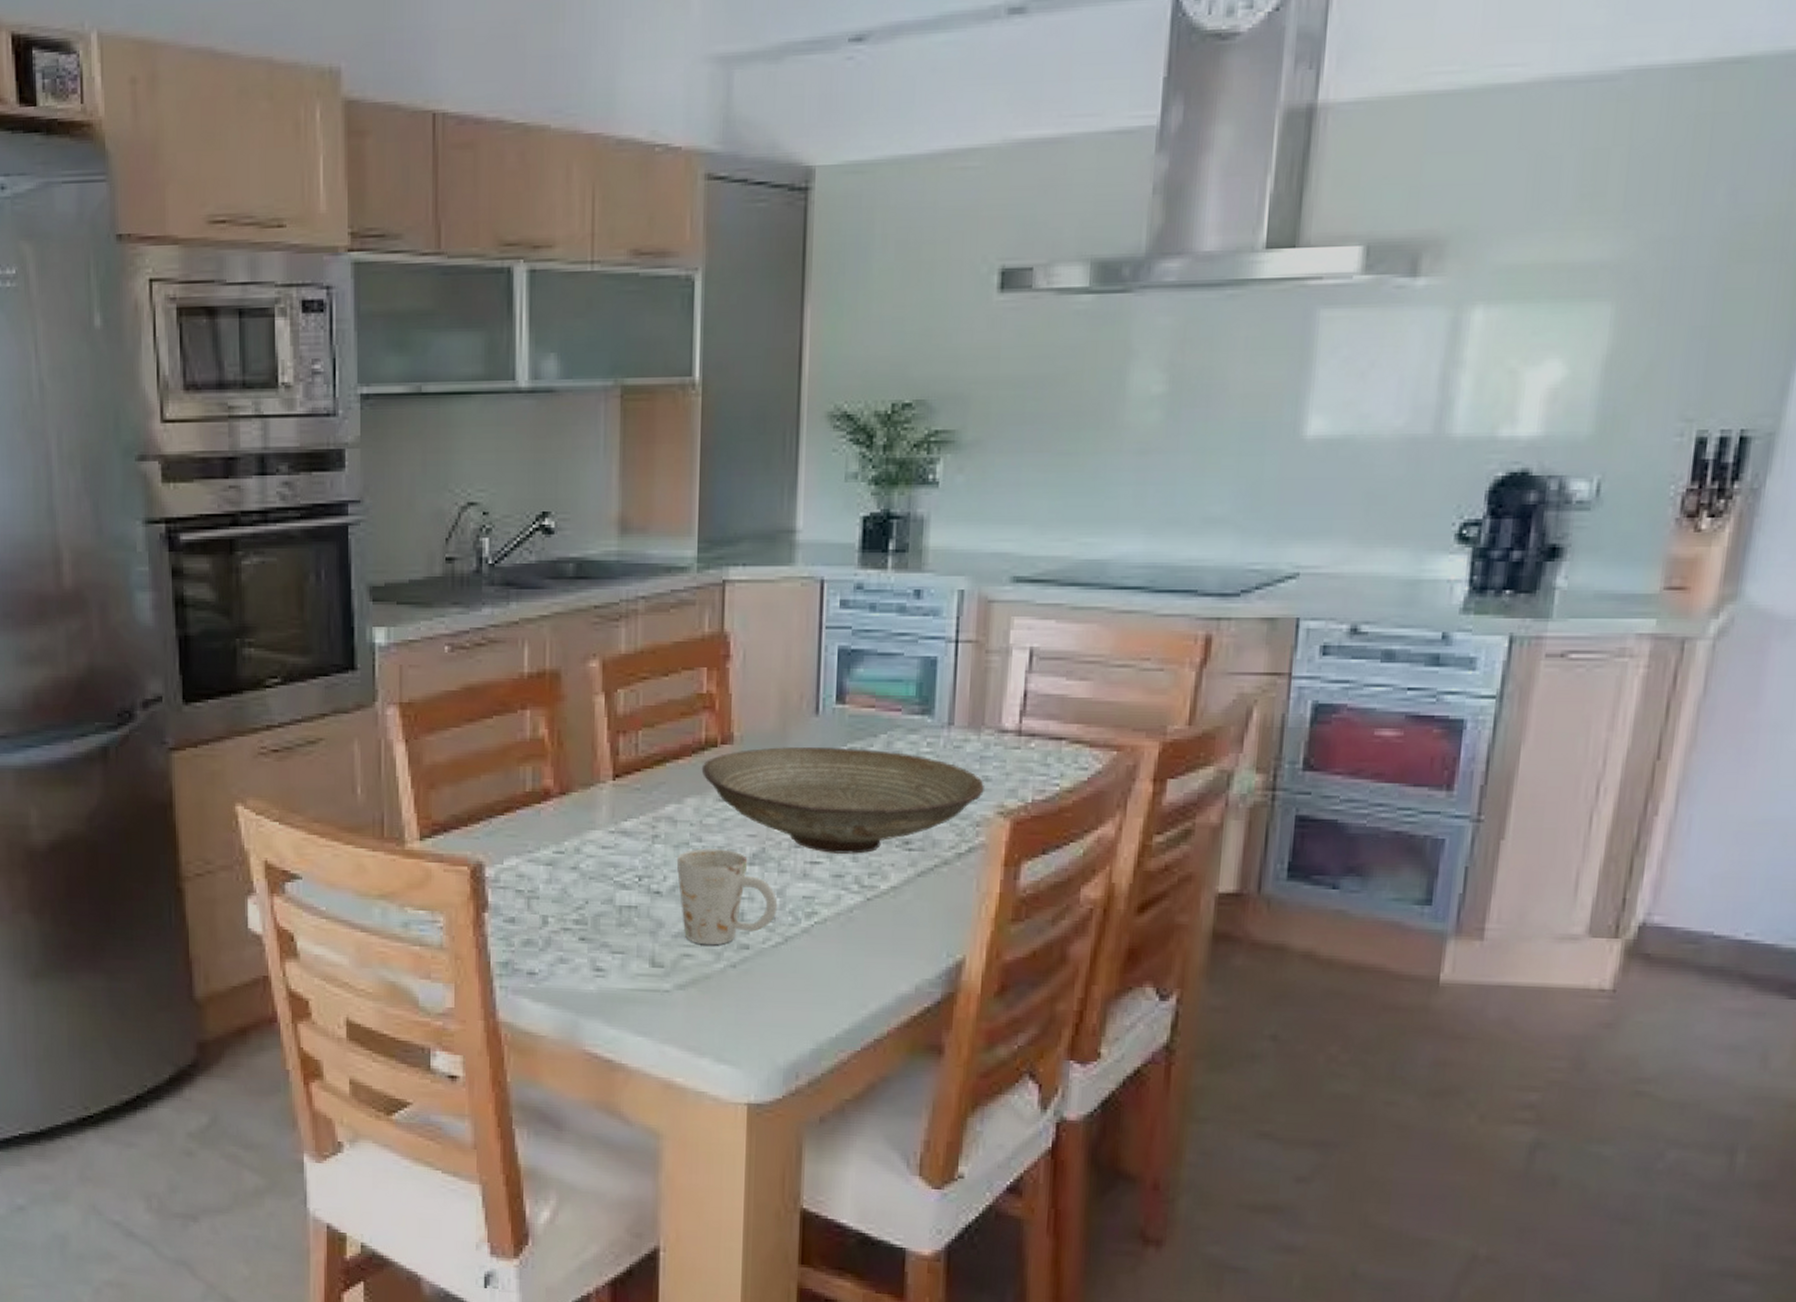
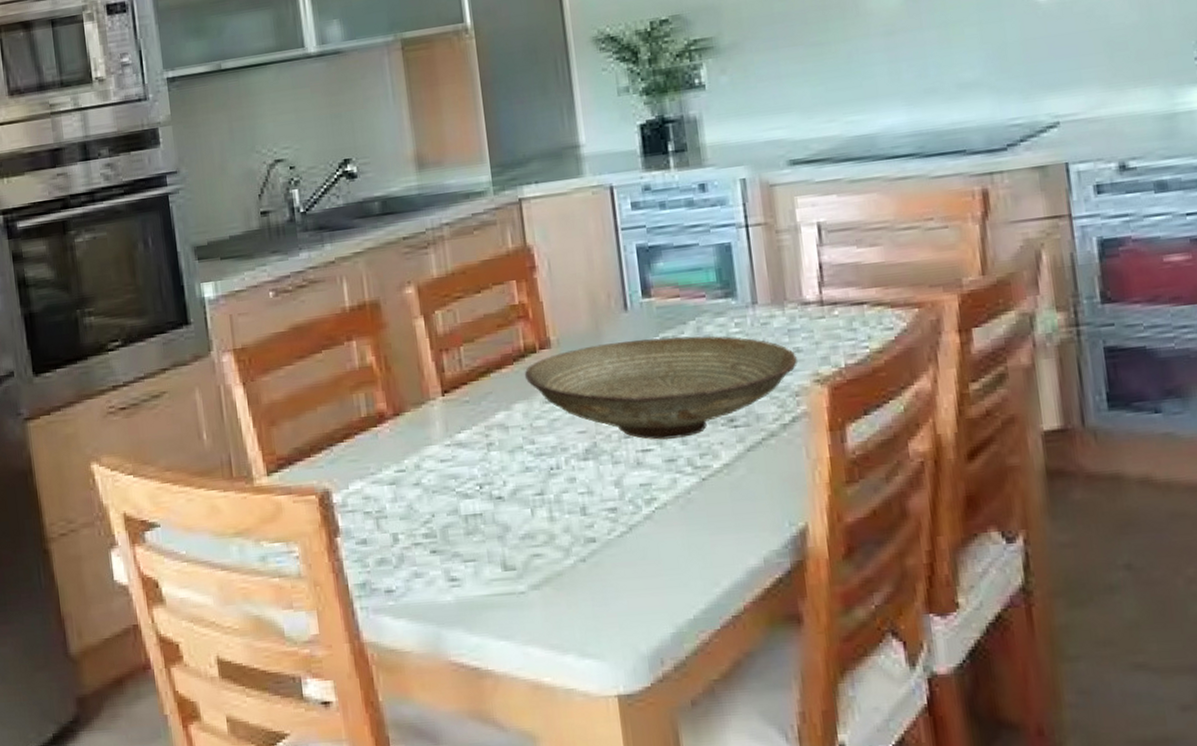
mug: present [676,848,778,946] -> none [513,448,618,543]

